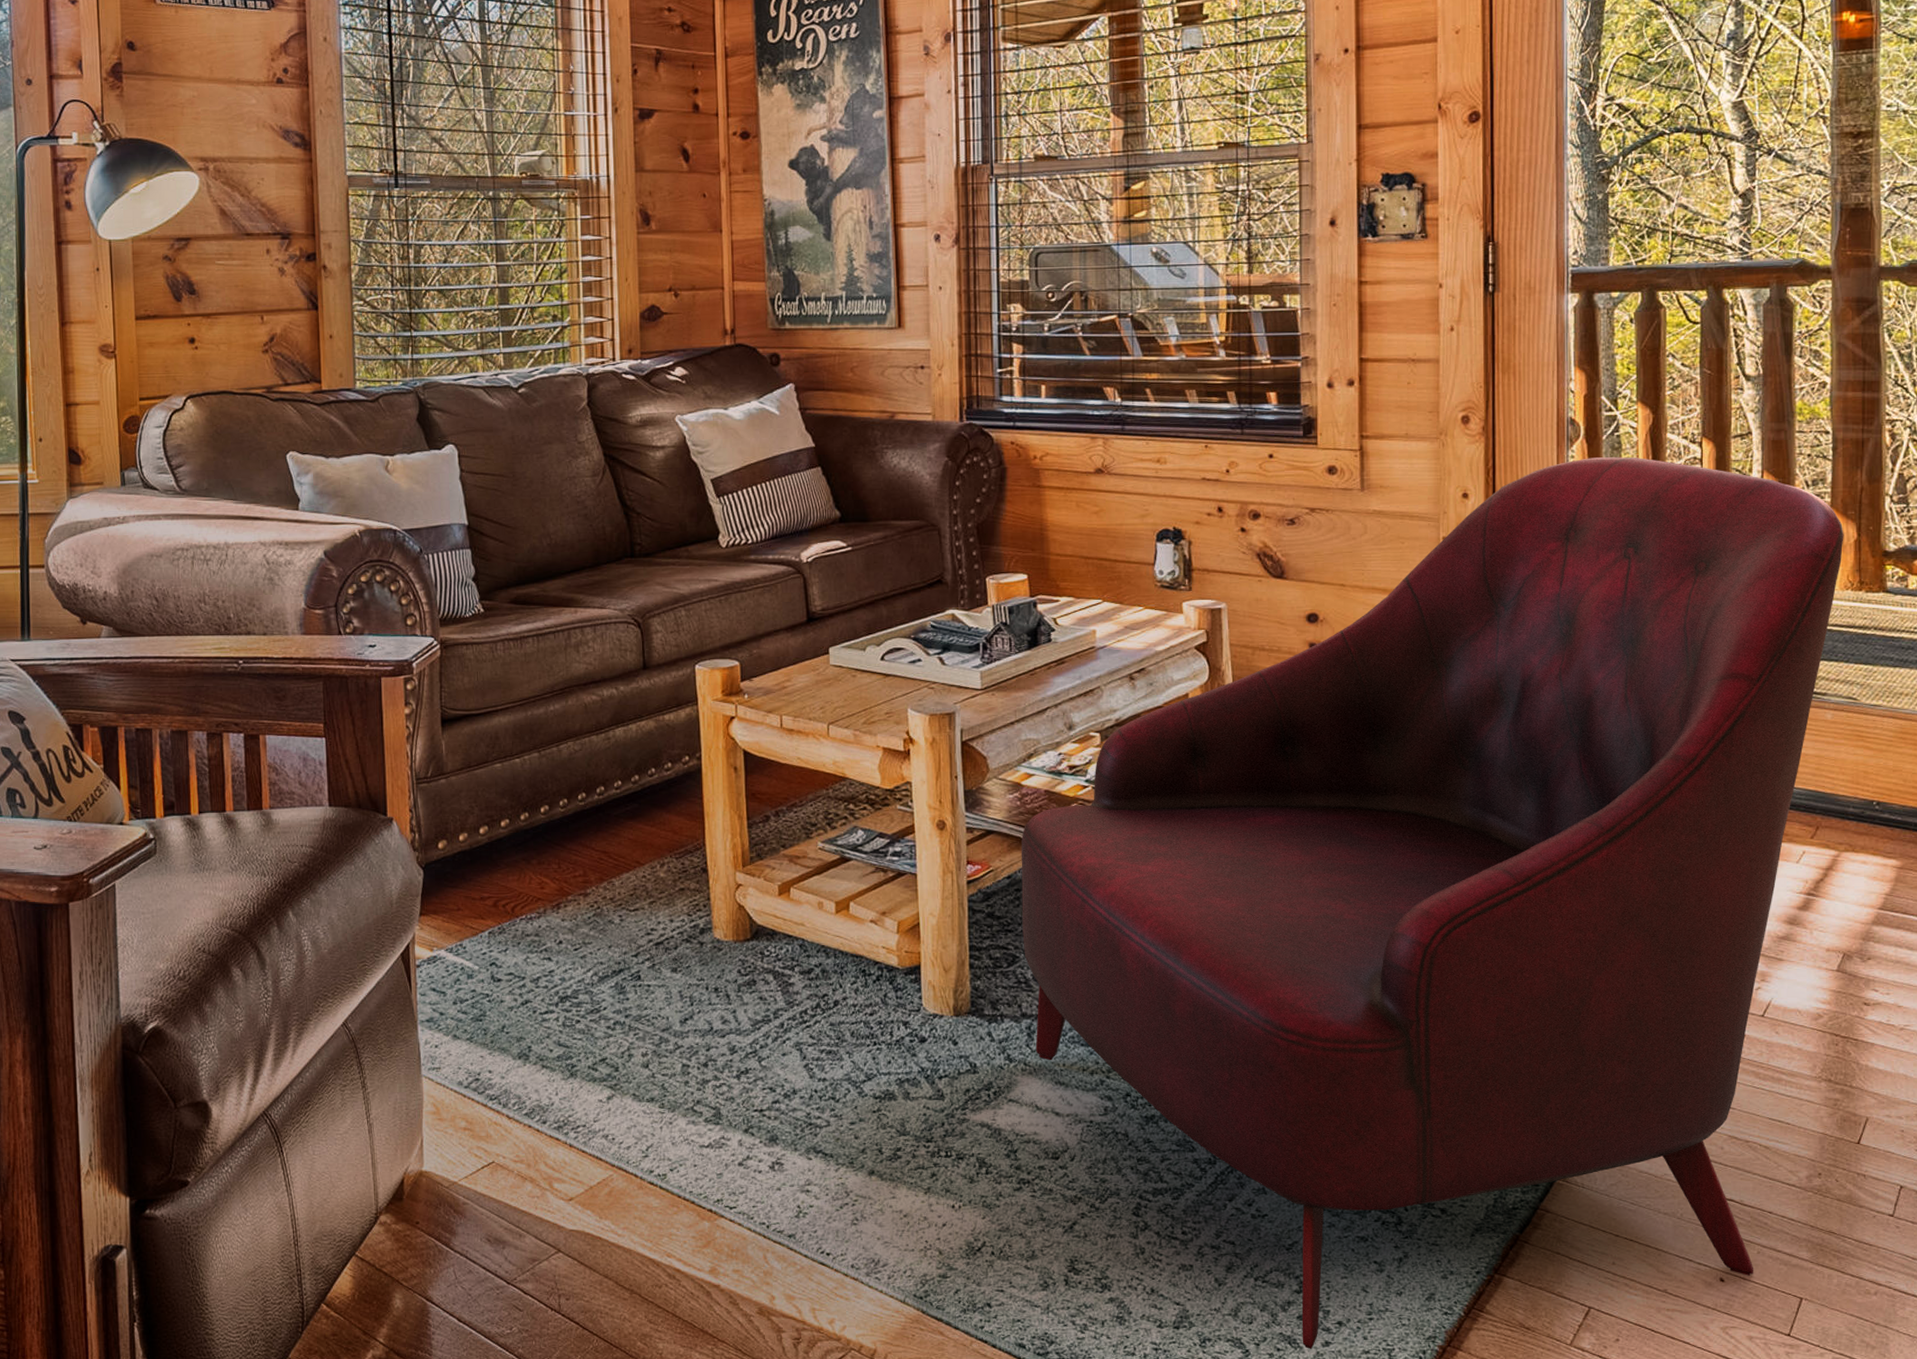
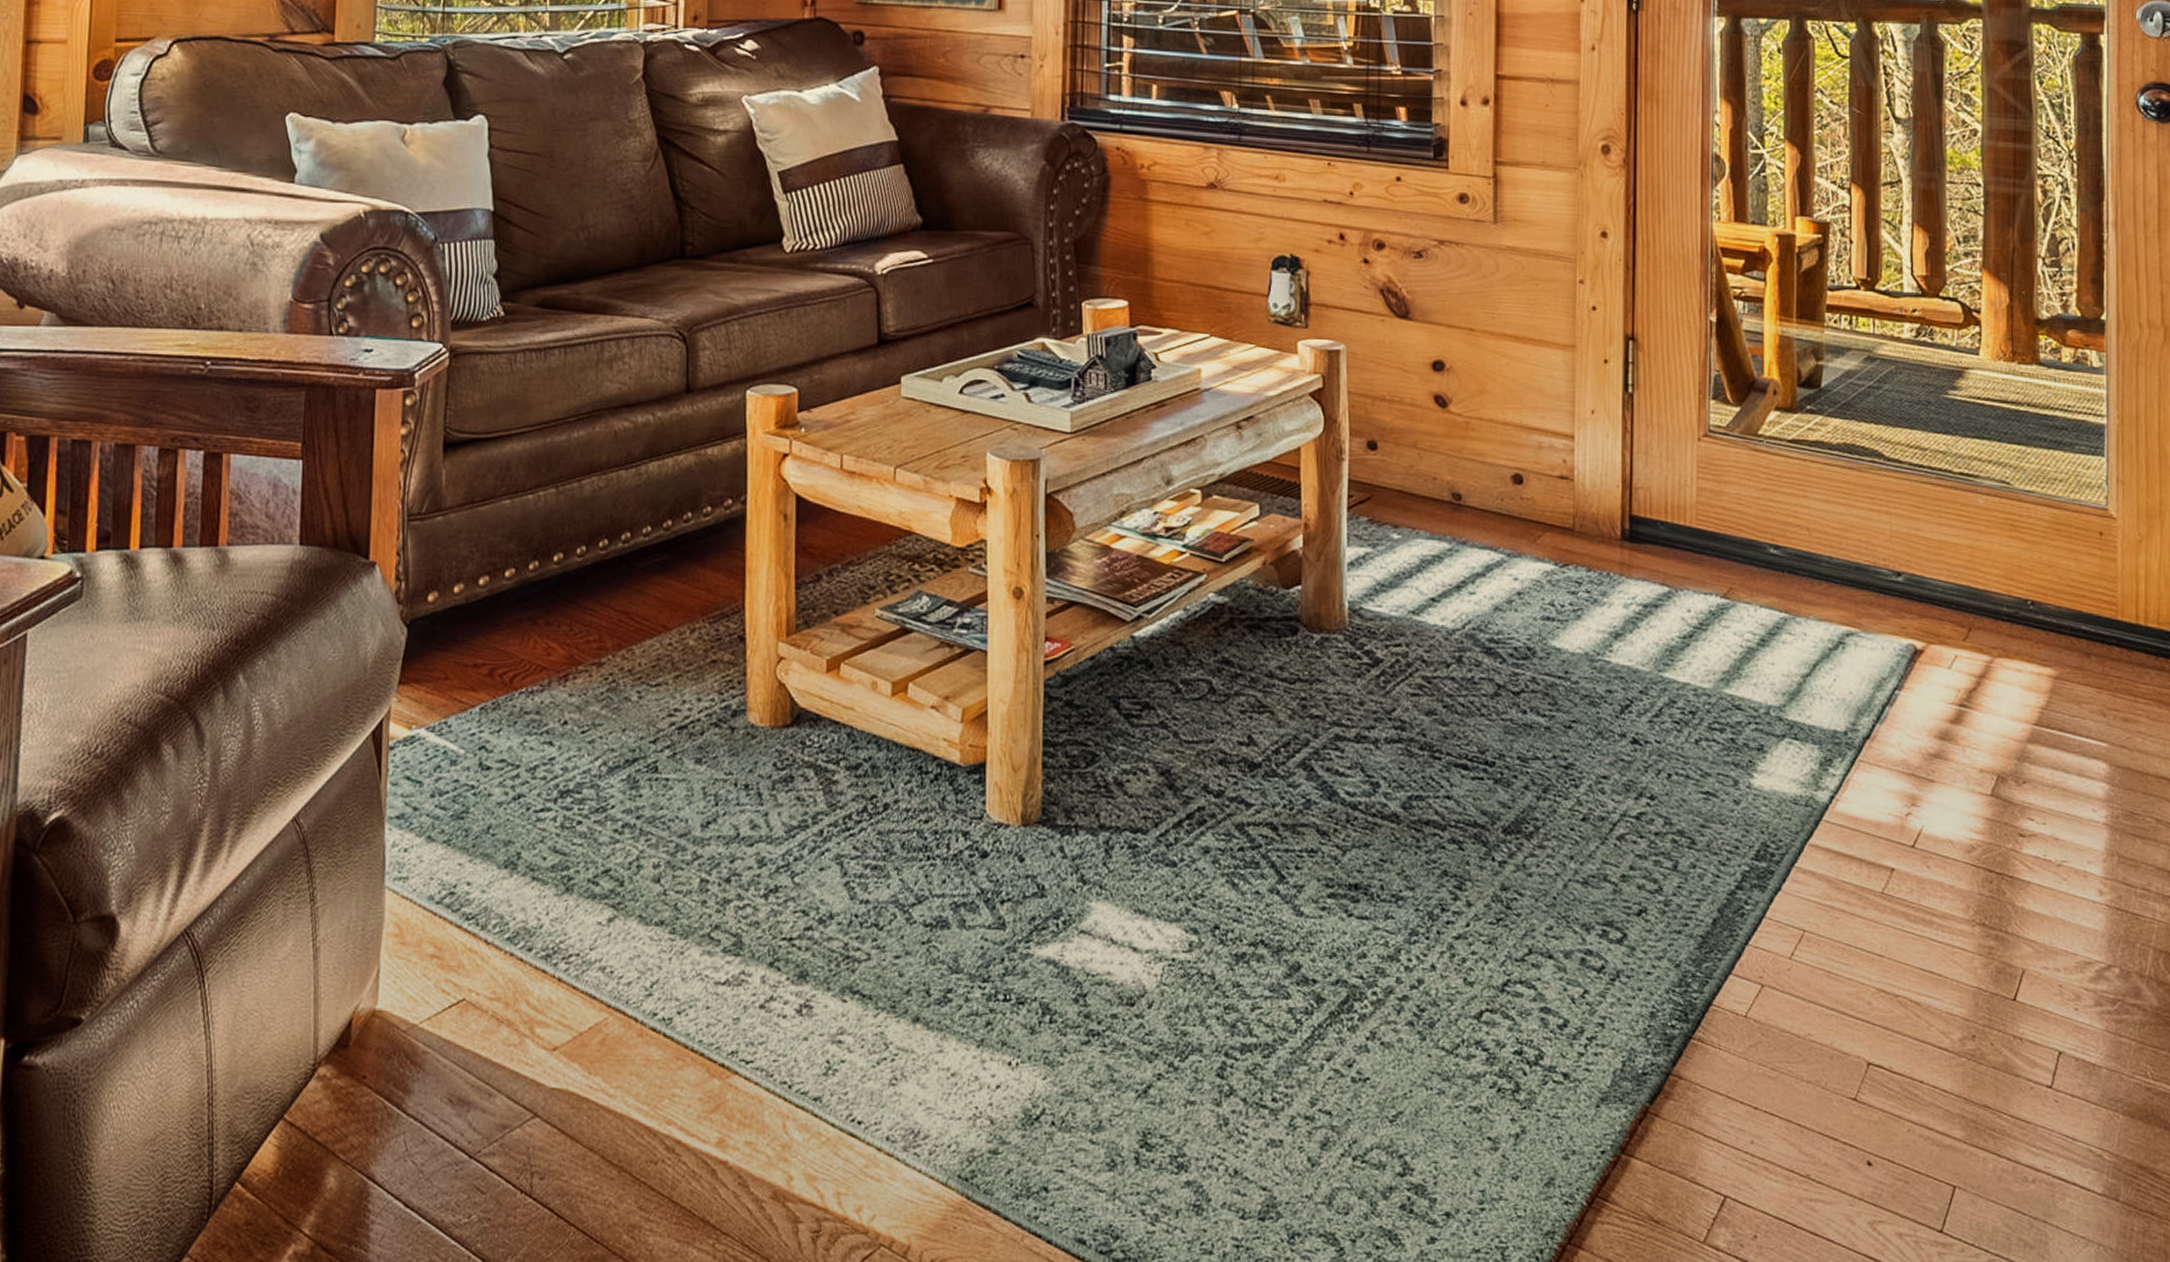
armchair: present [1021,457,1844,1349] -> none [1104,199,1996,1247]

